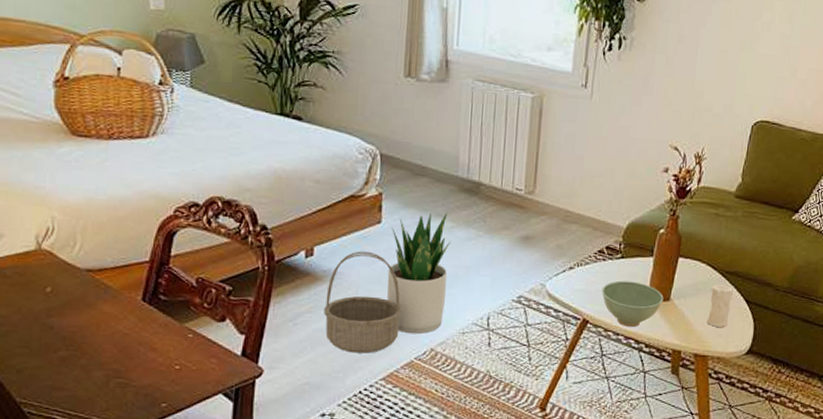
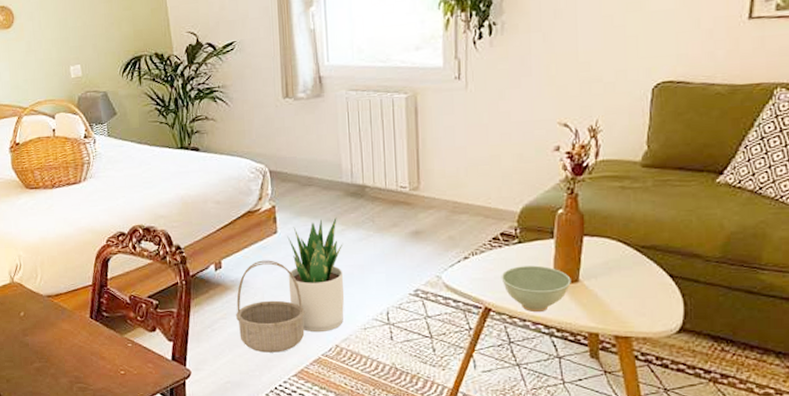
candle: present [706,284,733,328] -> none [625,260,652,307]

